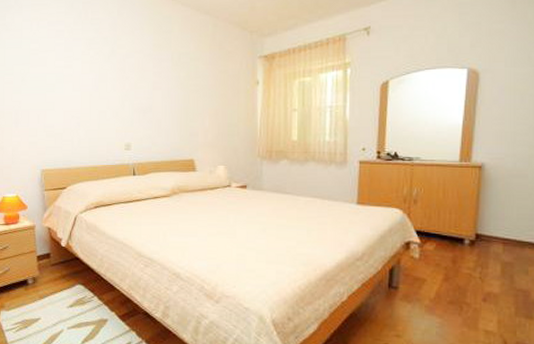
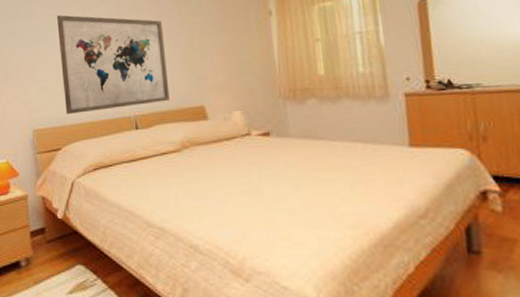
wall art: none [65,67,165,158] -> present [56,15,170,114]

